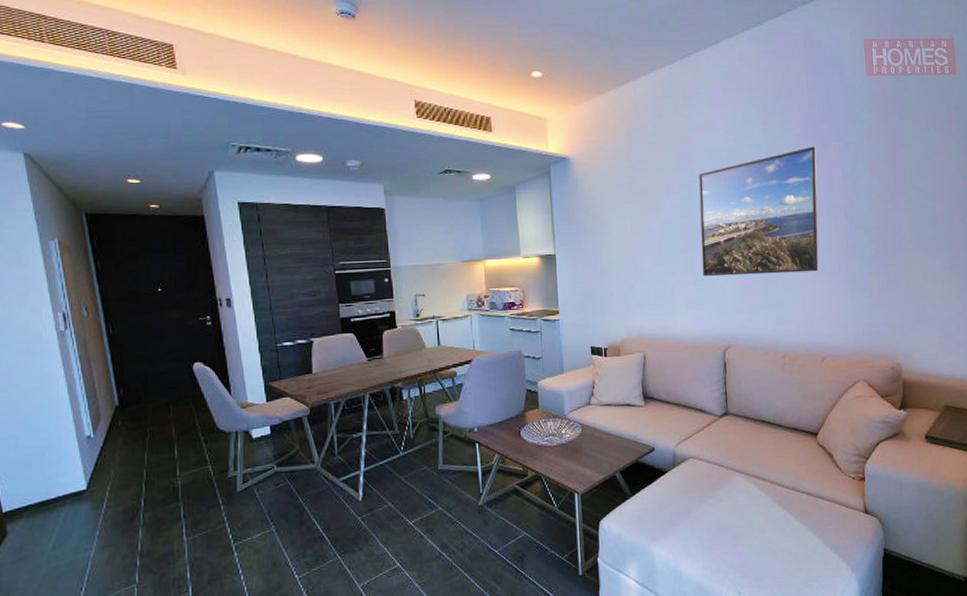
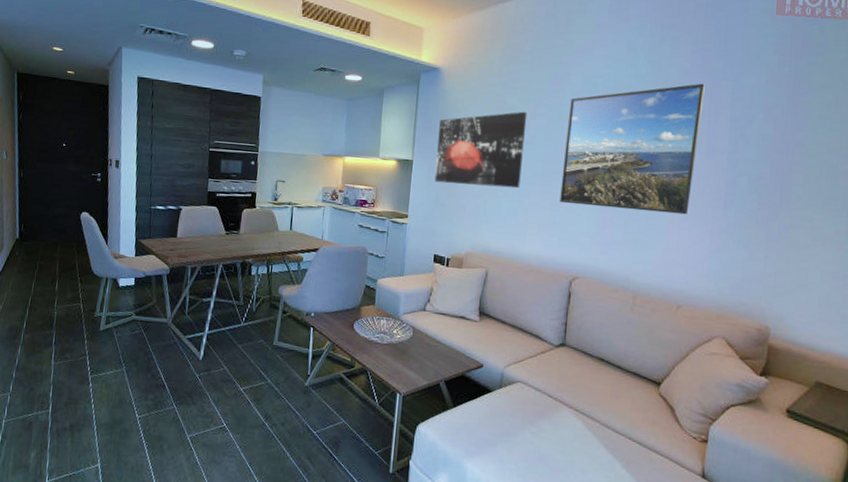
wall art: none [577,191,664,274] -> present [434,111,528,189]

